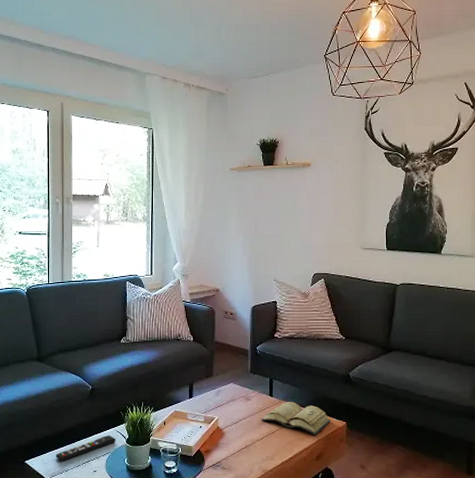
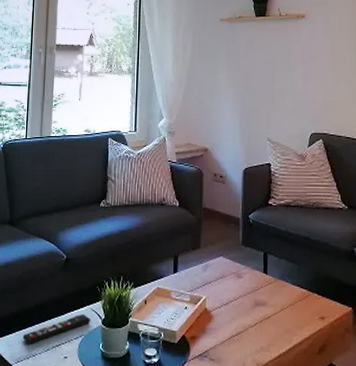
diary: present [261,402,331,435] -> none [254,281,335,323]

